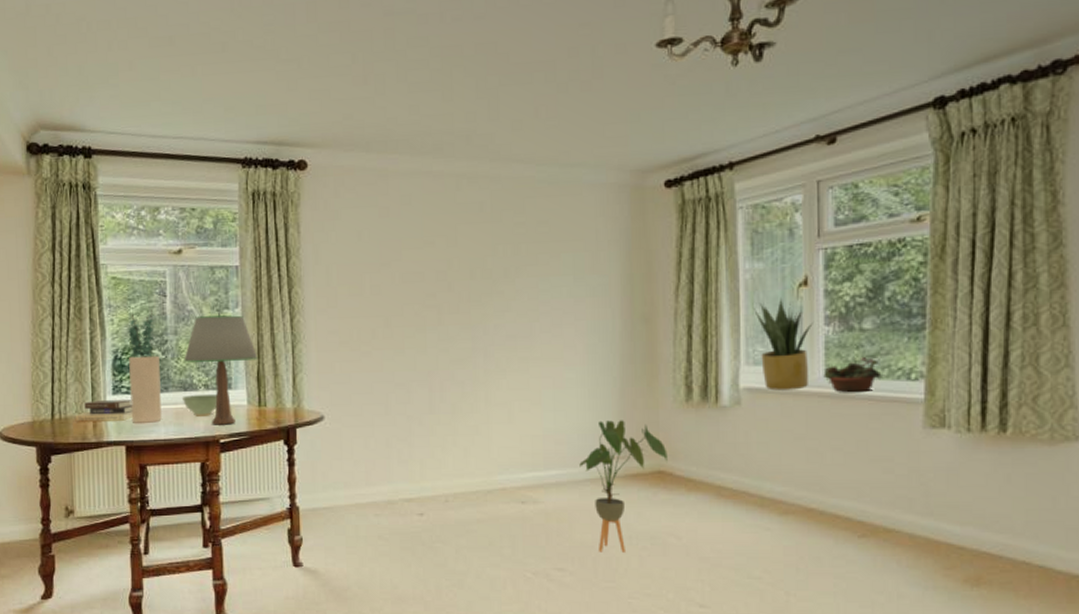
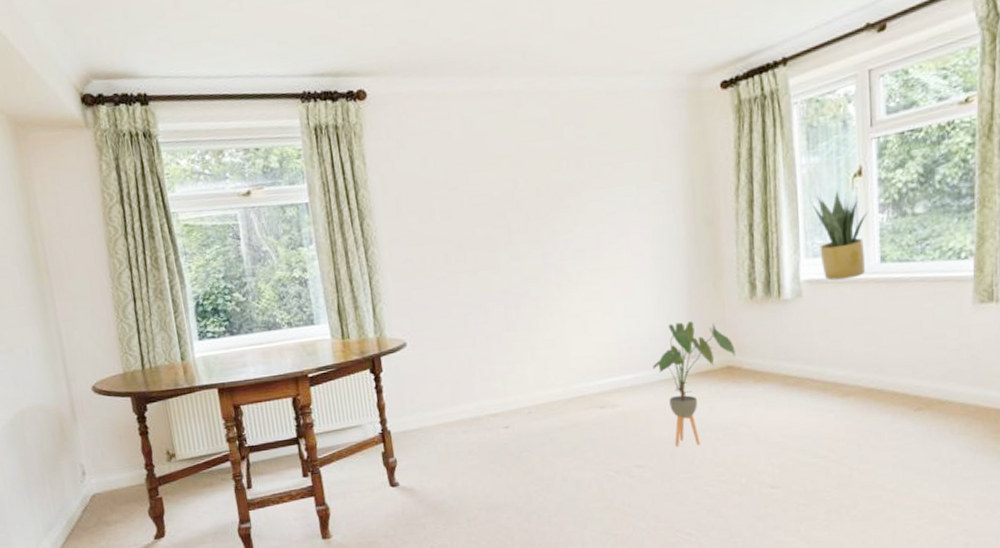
books: present [75,399,133,423] -> none [165,343,221,371]
vase: present [128,309,162,423] -> none [206,253,250,366]
bowl: present [181,395,218,418] -> none [266,331,302,355]
table lamp: present [183,310,258,425] -> none [263,249,337,361]
succulent planter: present [823,357,887,395] -> none [879,241,938,278]

